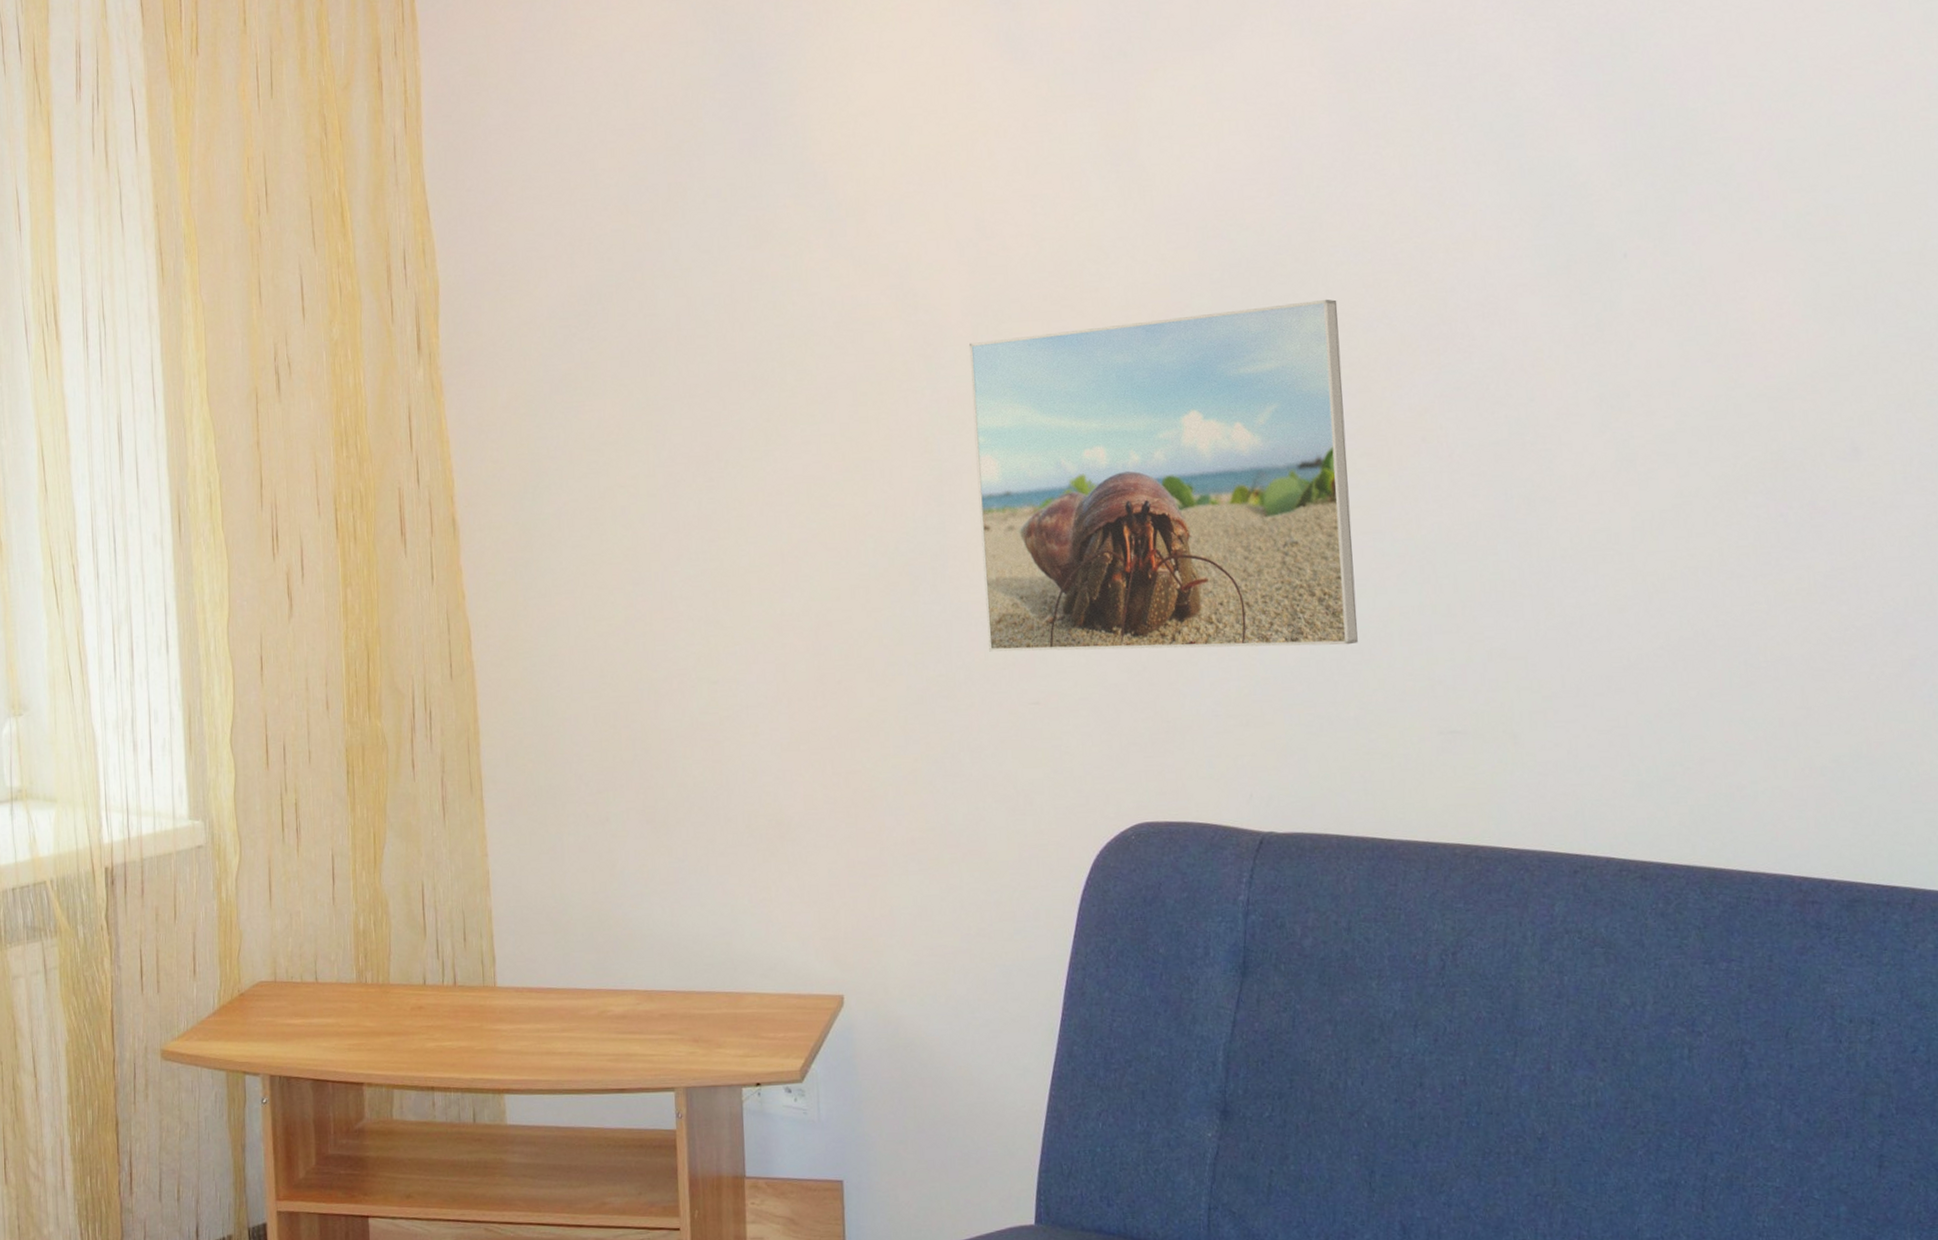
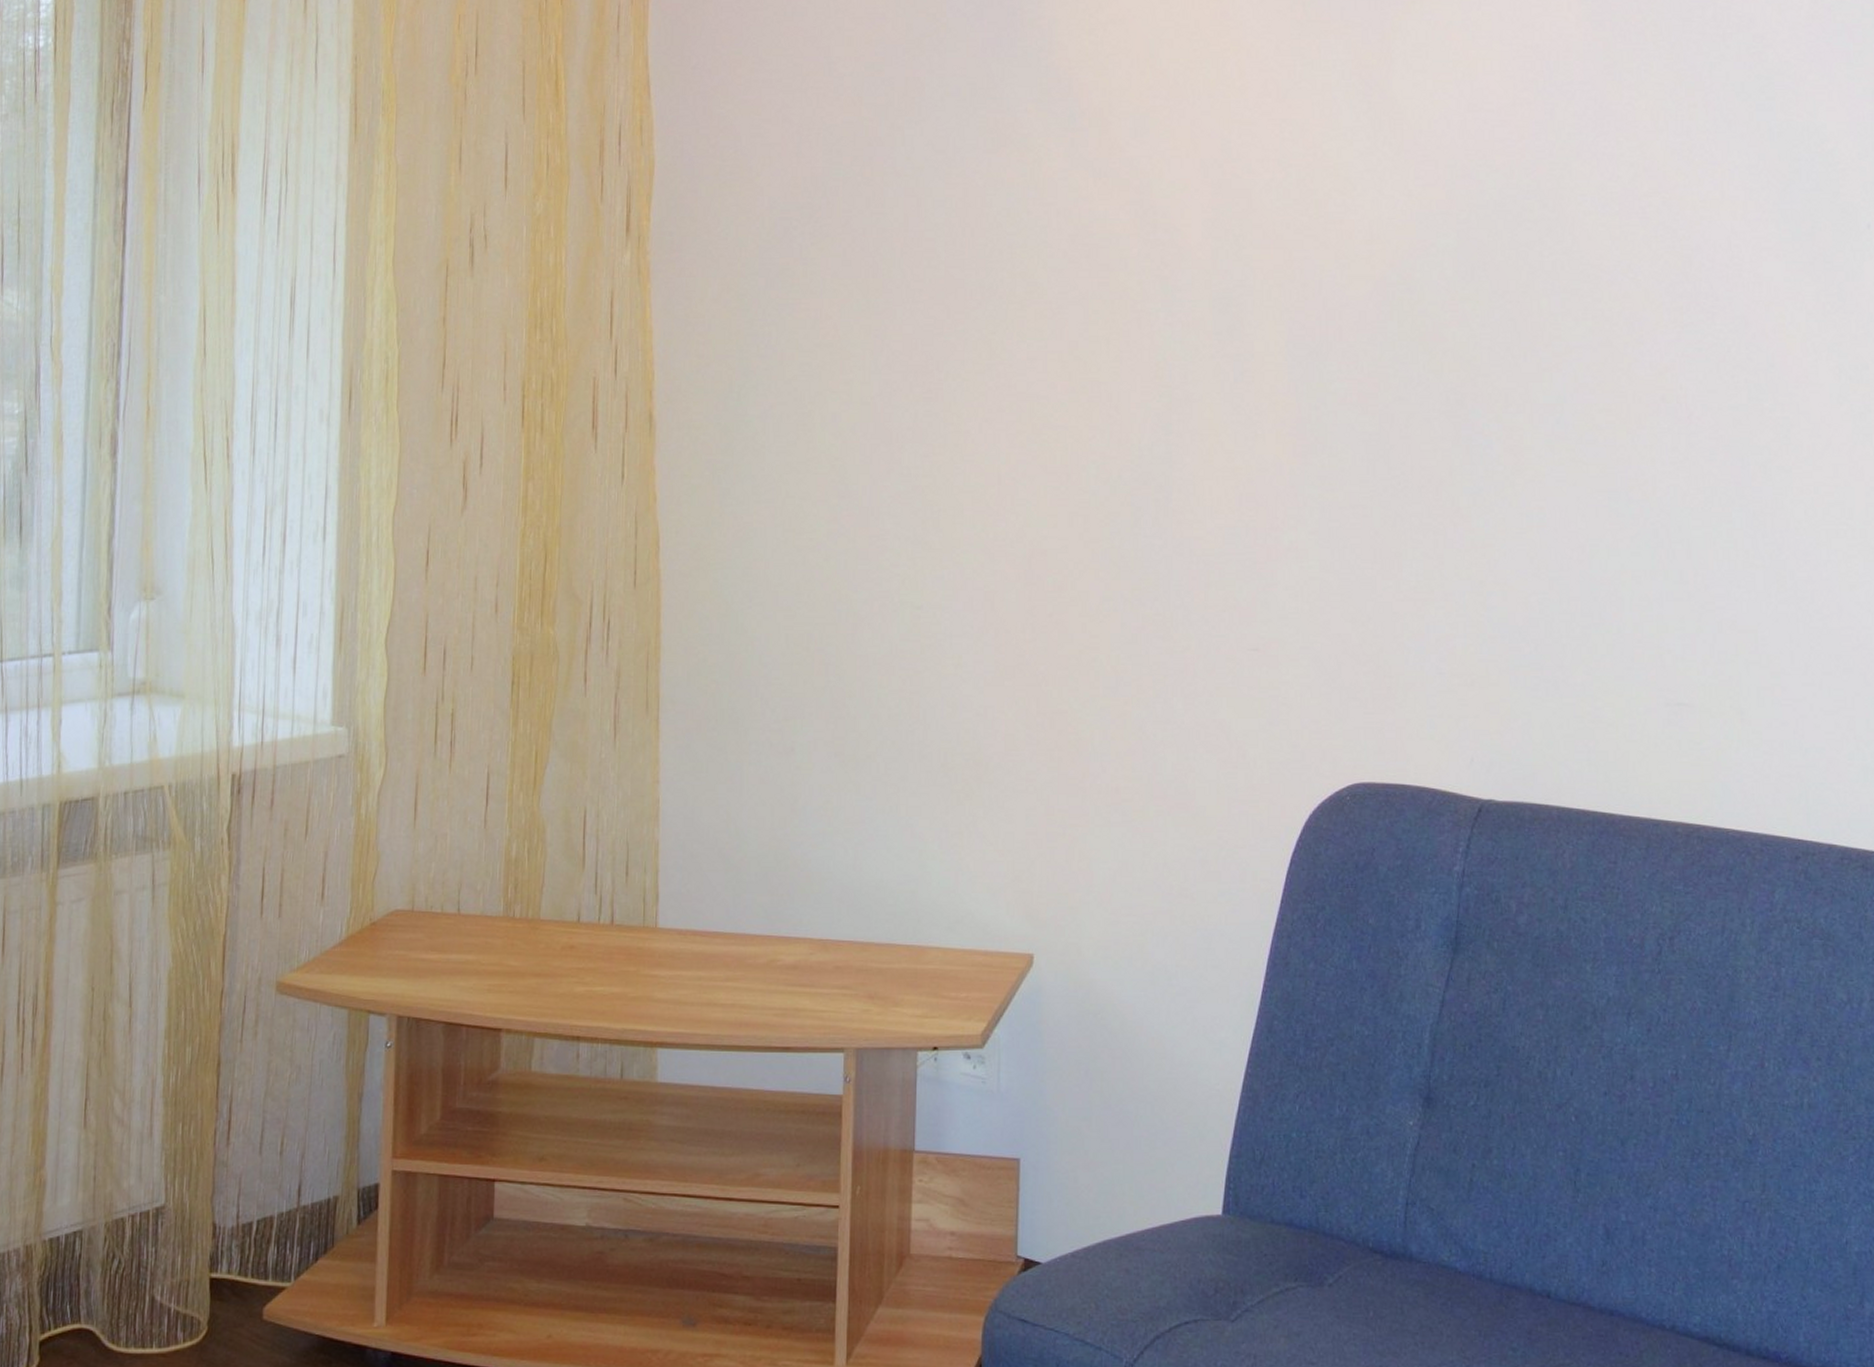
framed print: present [969,299,1358,652] -> none [1207,248,1589,607]

